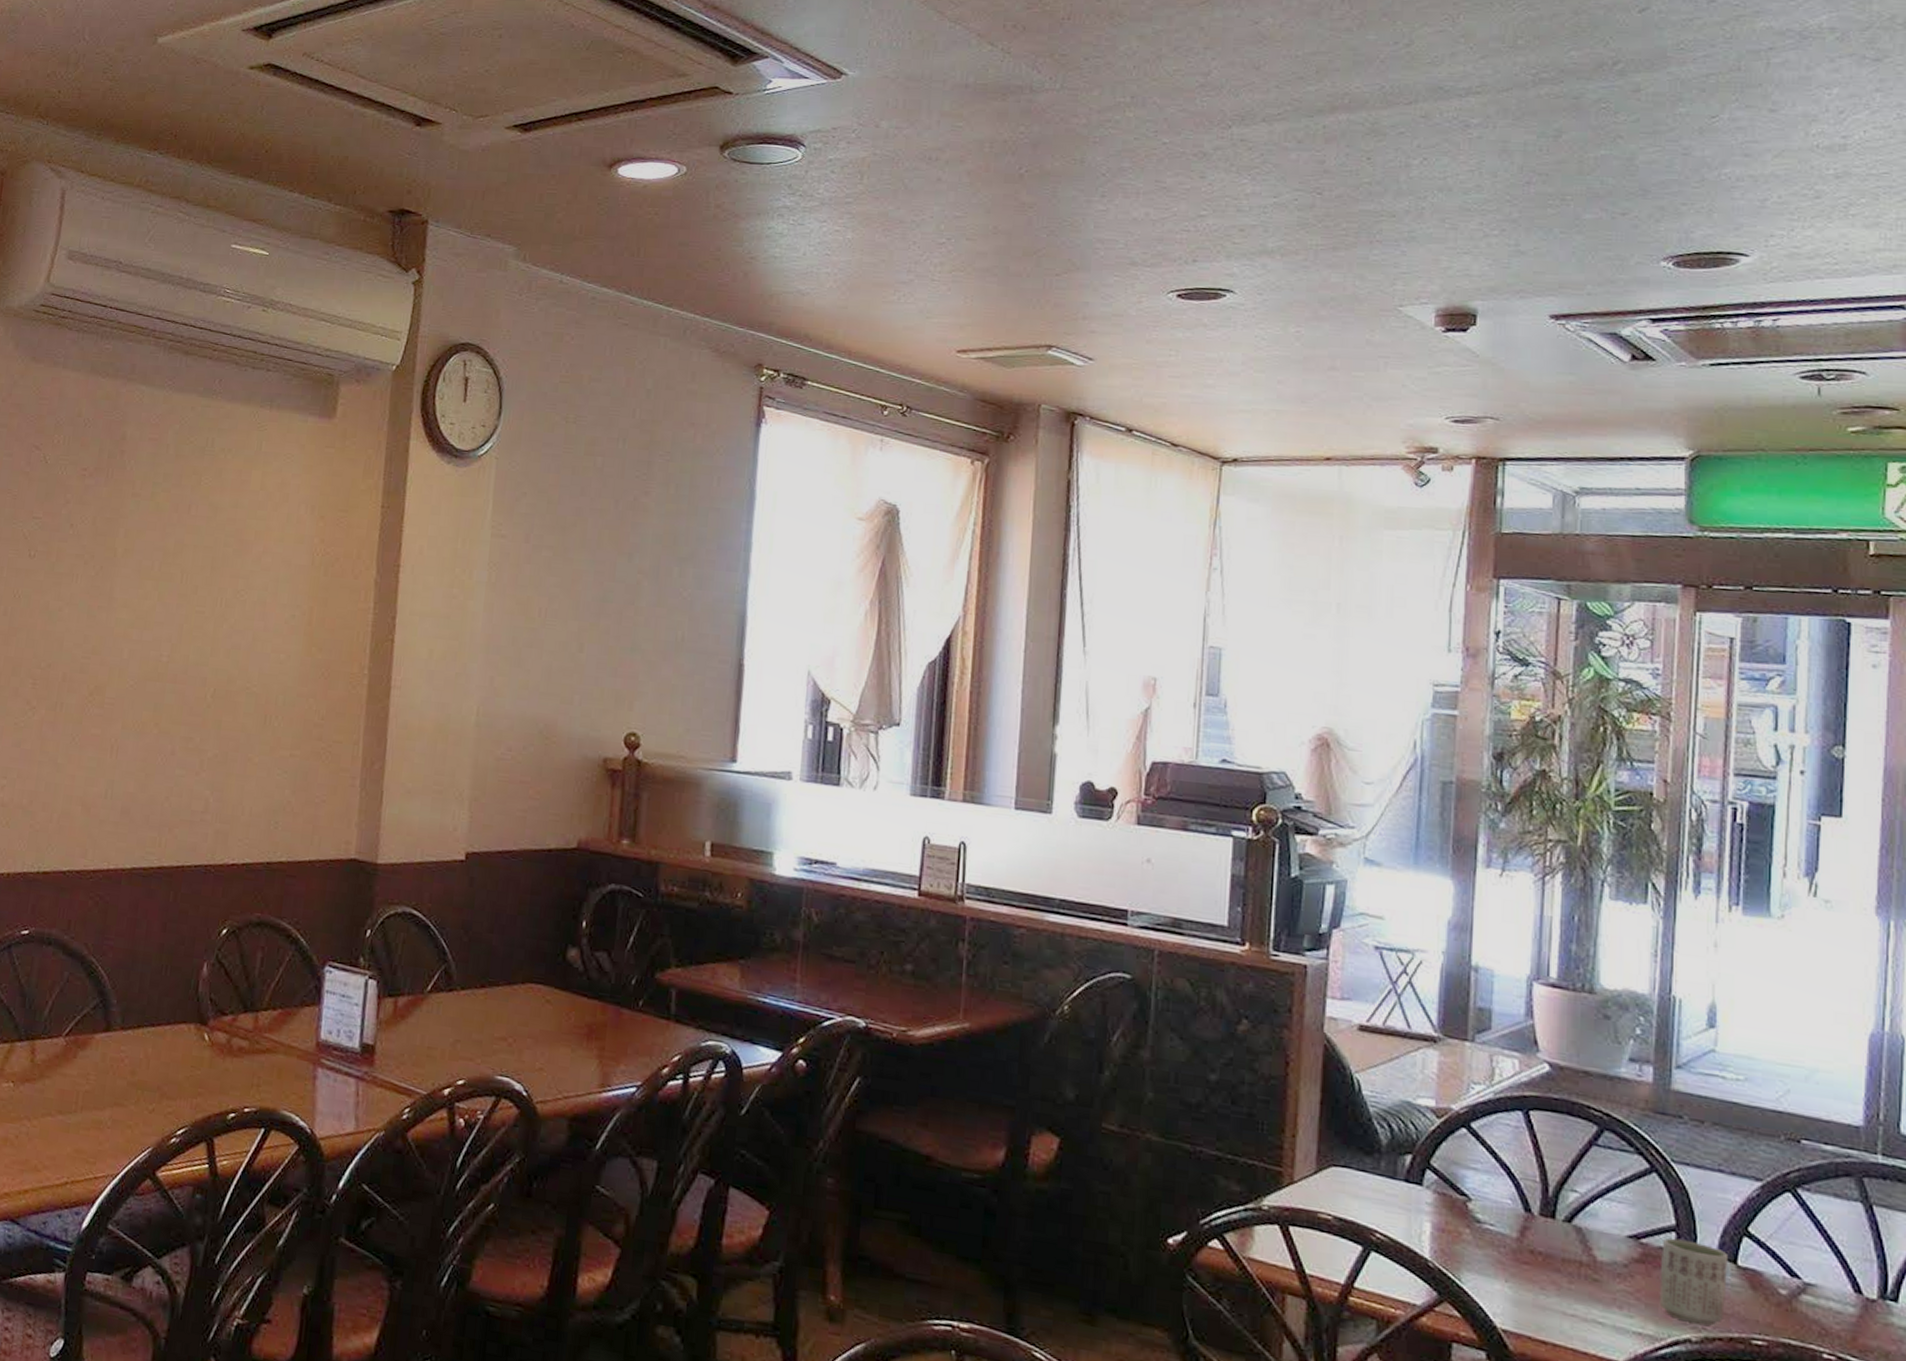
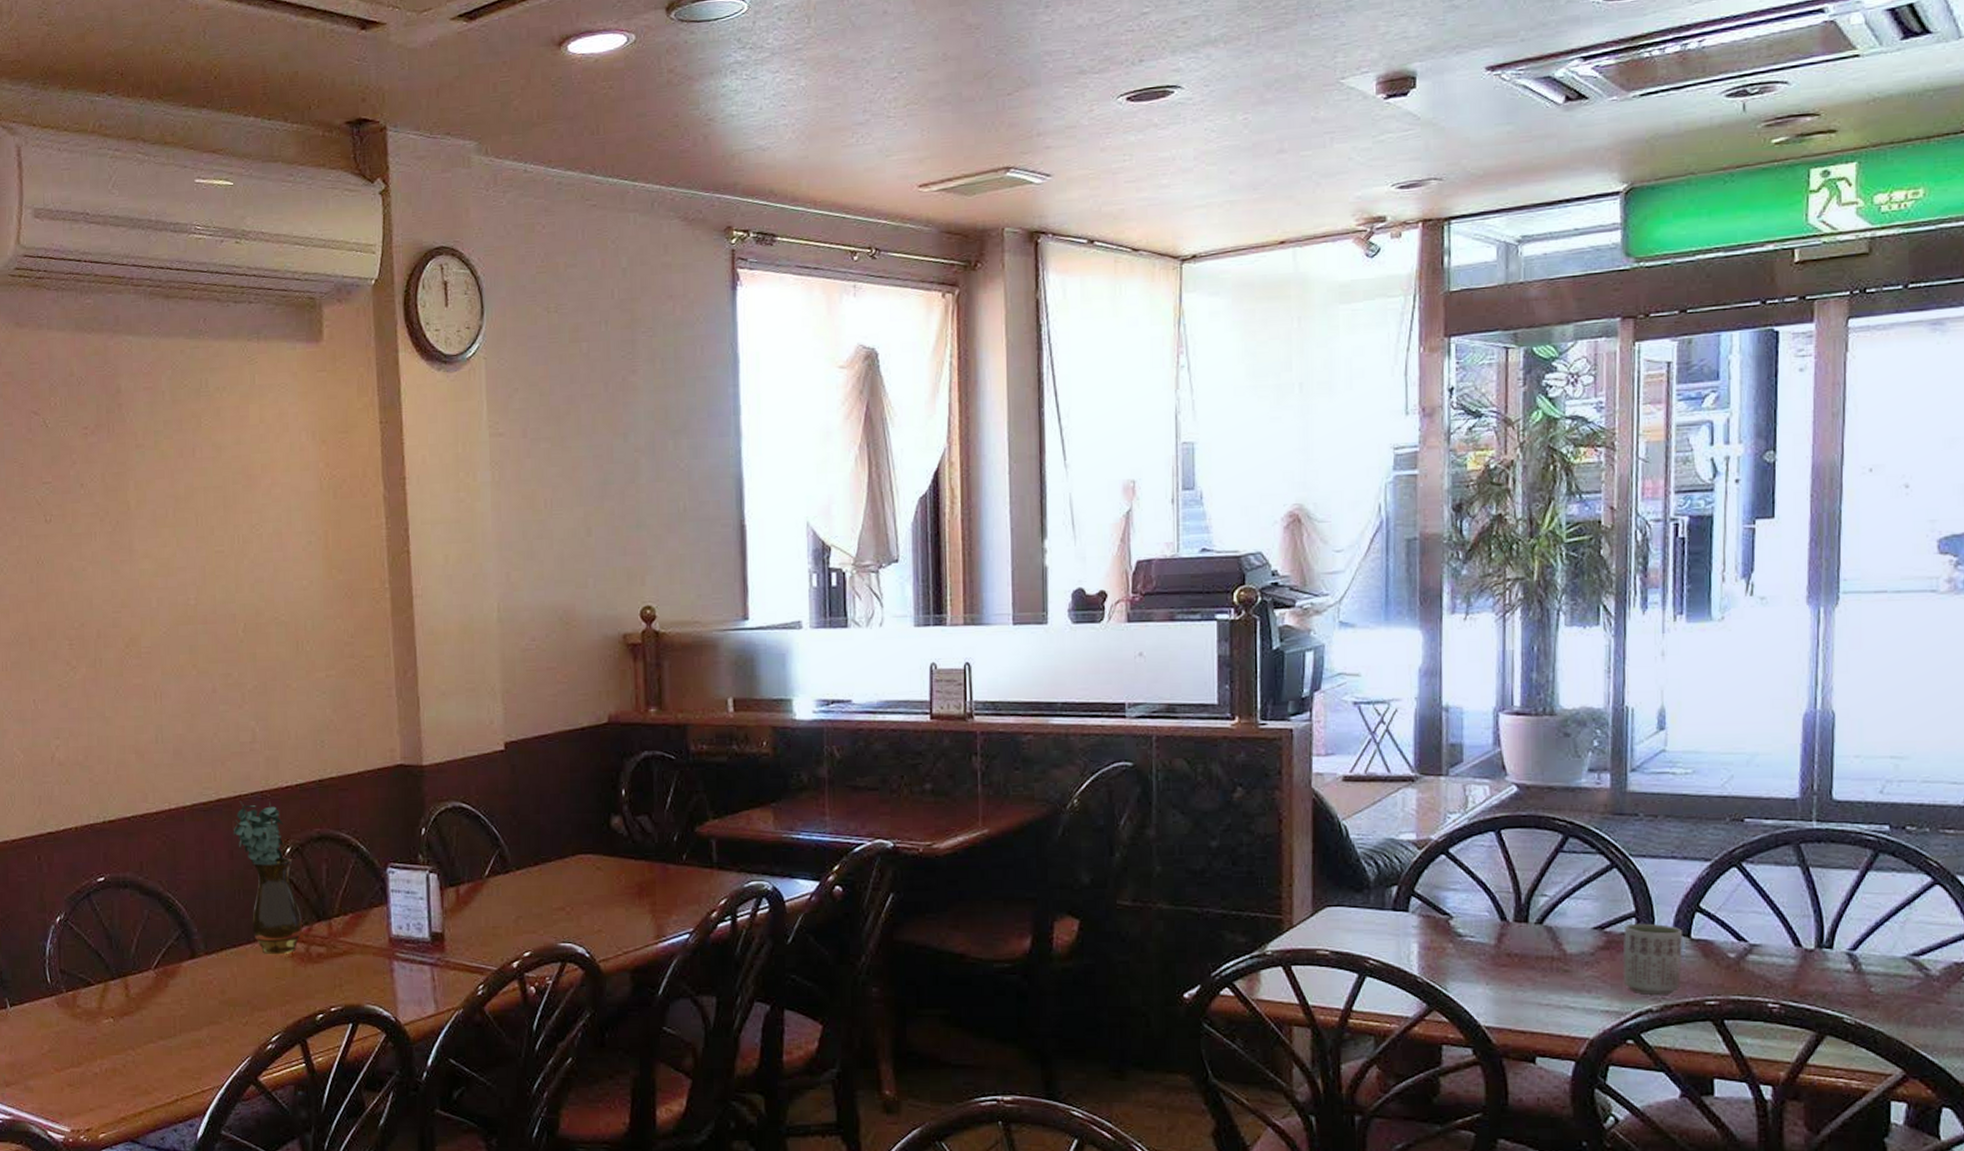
vase: none [170,871,229,1043] -> present [234,801,303,955]

